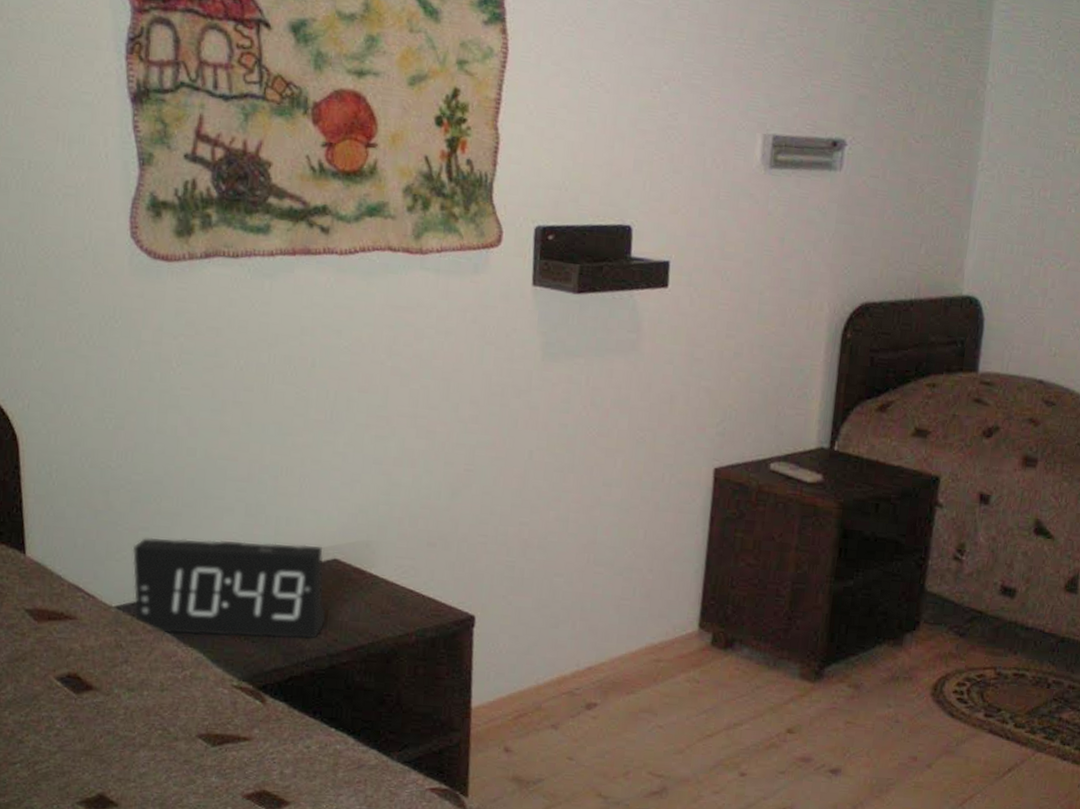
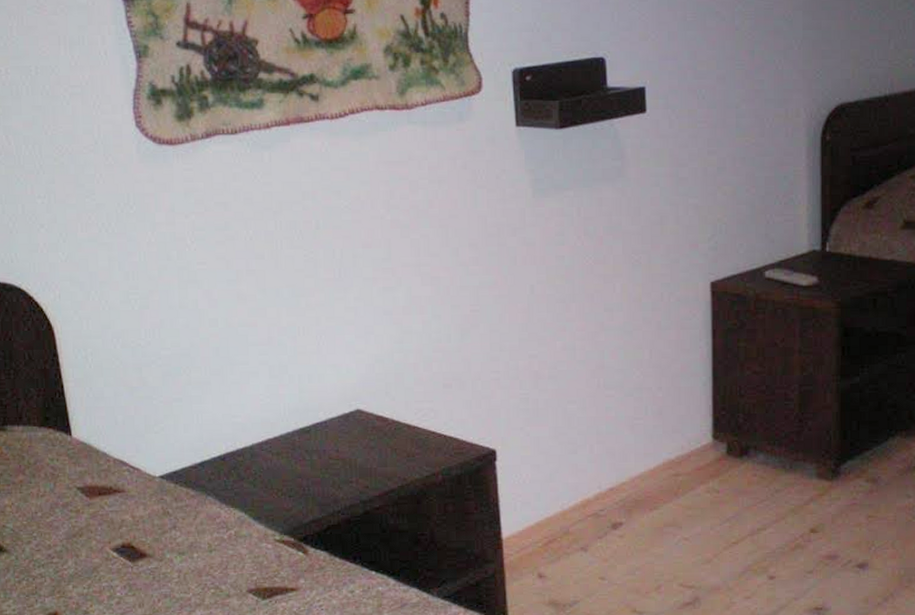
alarm clock: present [132,537,327,639] -> none [168,398,356,497]

